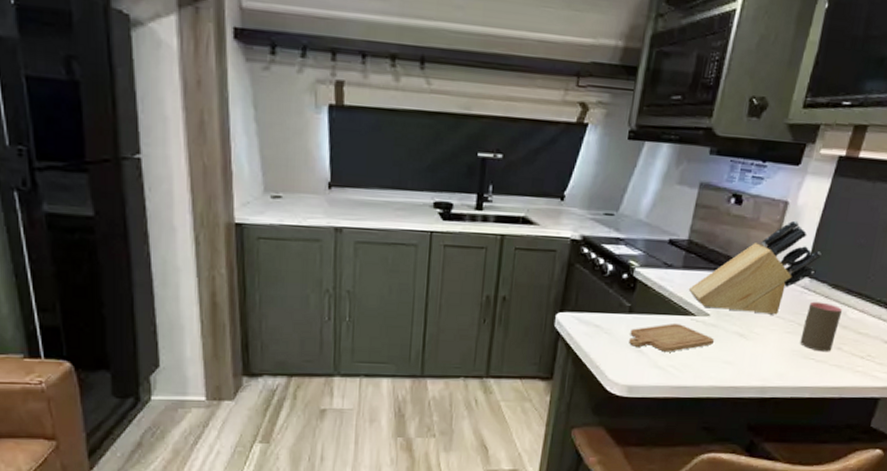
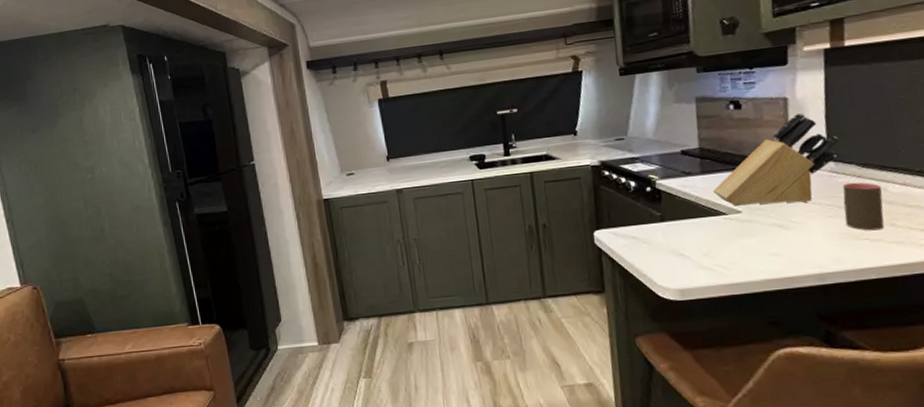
chopping board: present [629,322,715,352] -> none [667,224,755,253]

